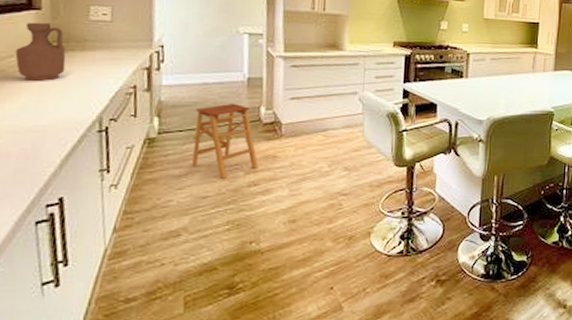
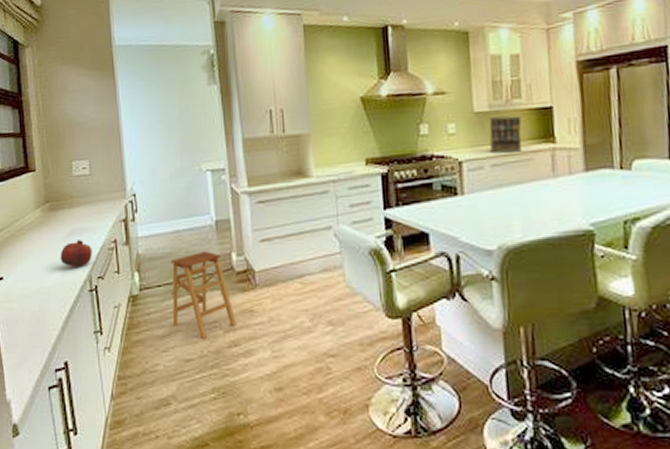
ceramic jug: present [15,22,66,81] -> none [20,183,58,243]
fruit: none [64,82,106,108] -> present [60,240,92,267]
spice rack: none [492,24,517,52] -> present [489,115,522,154]

